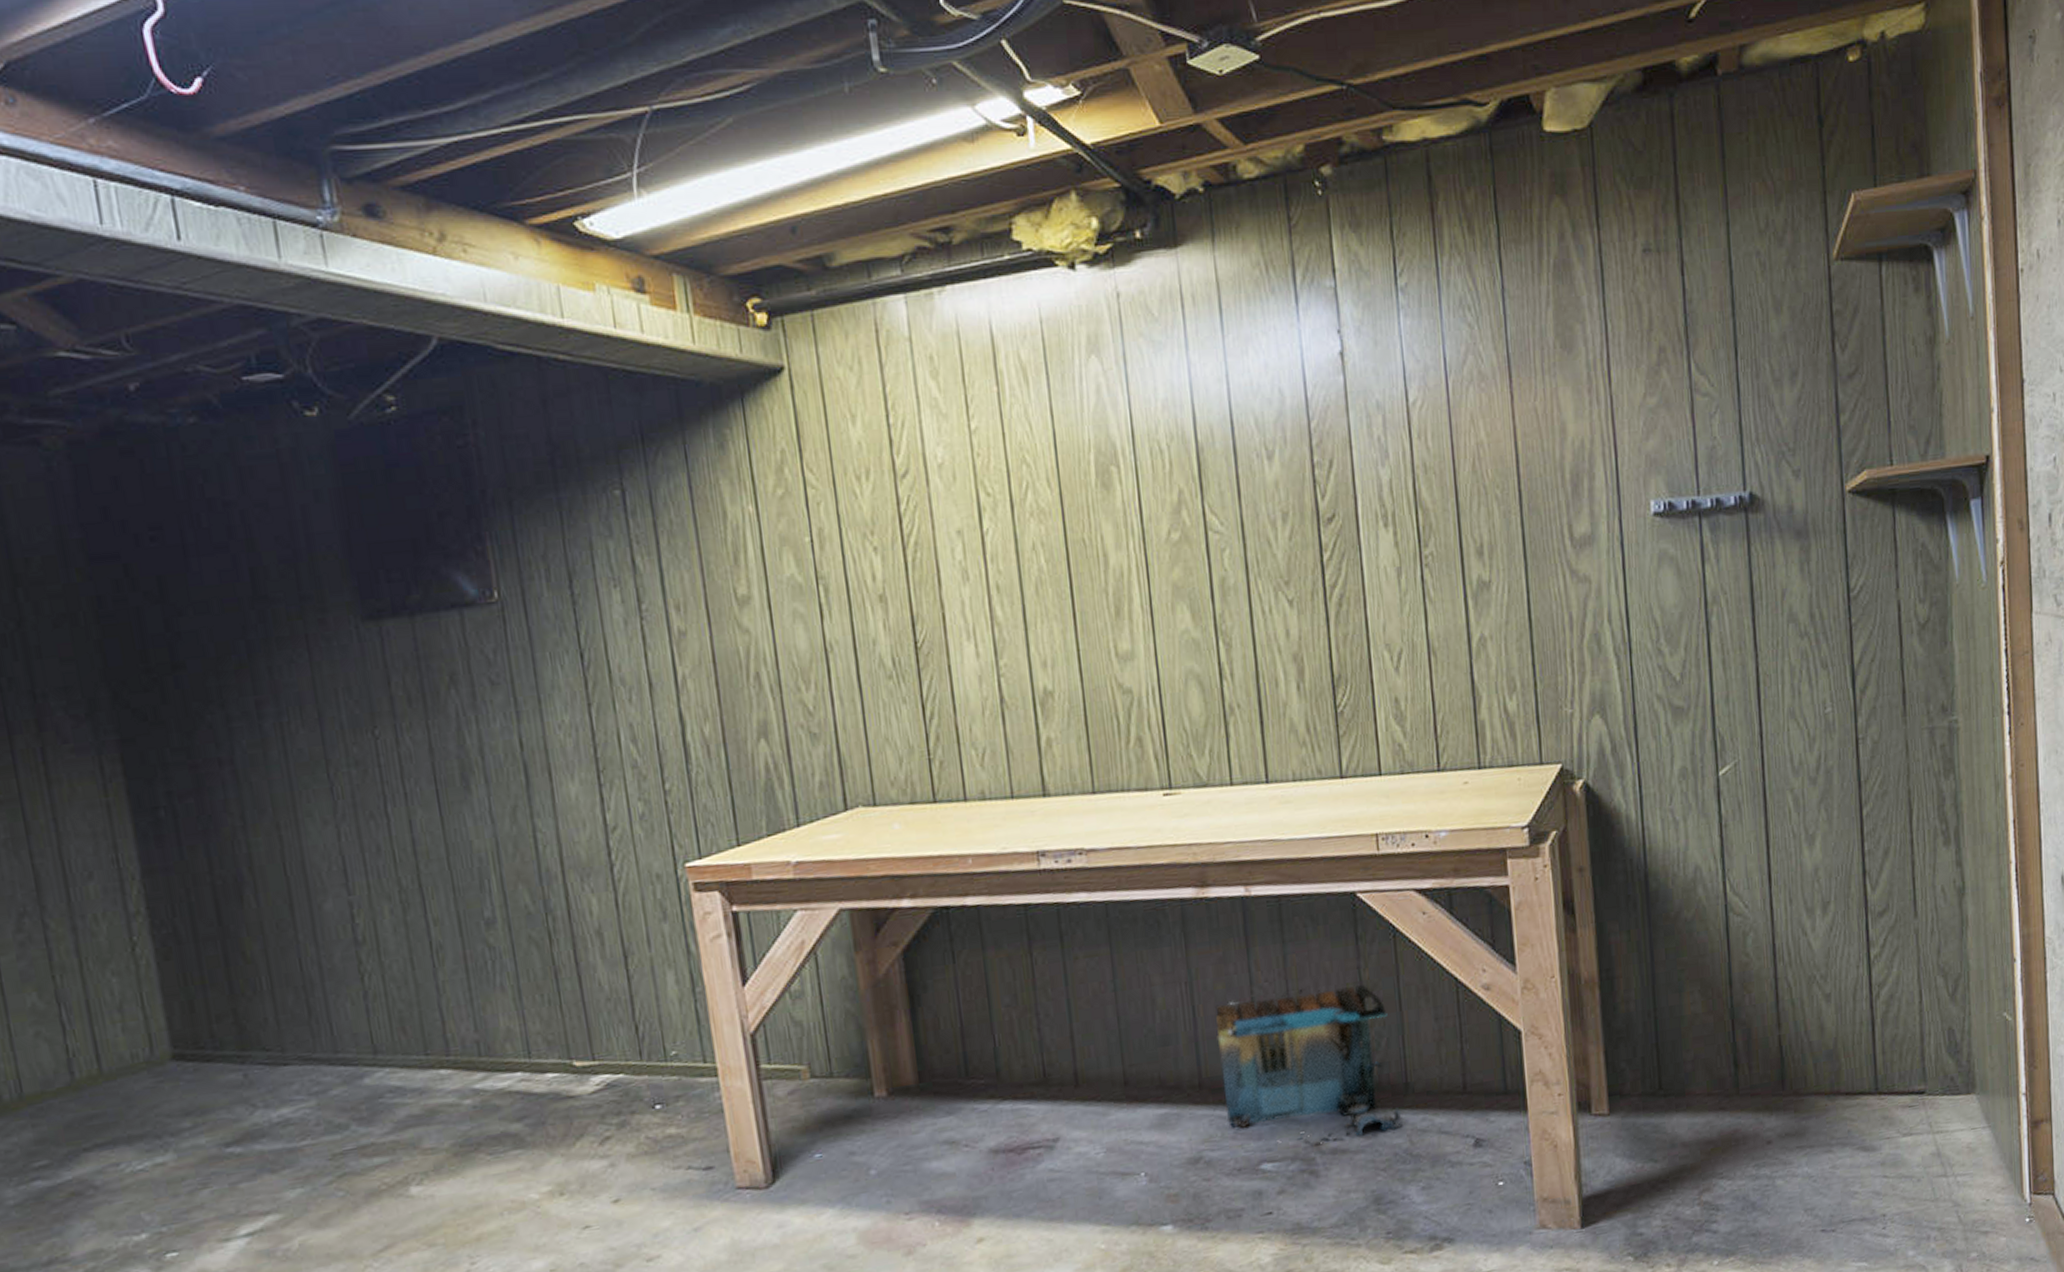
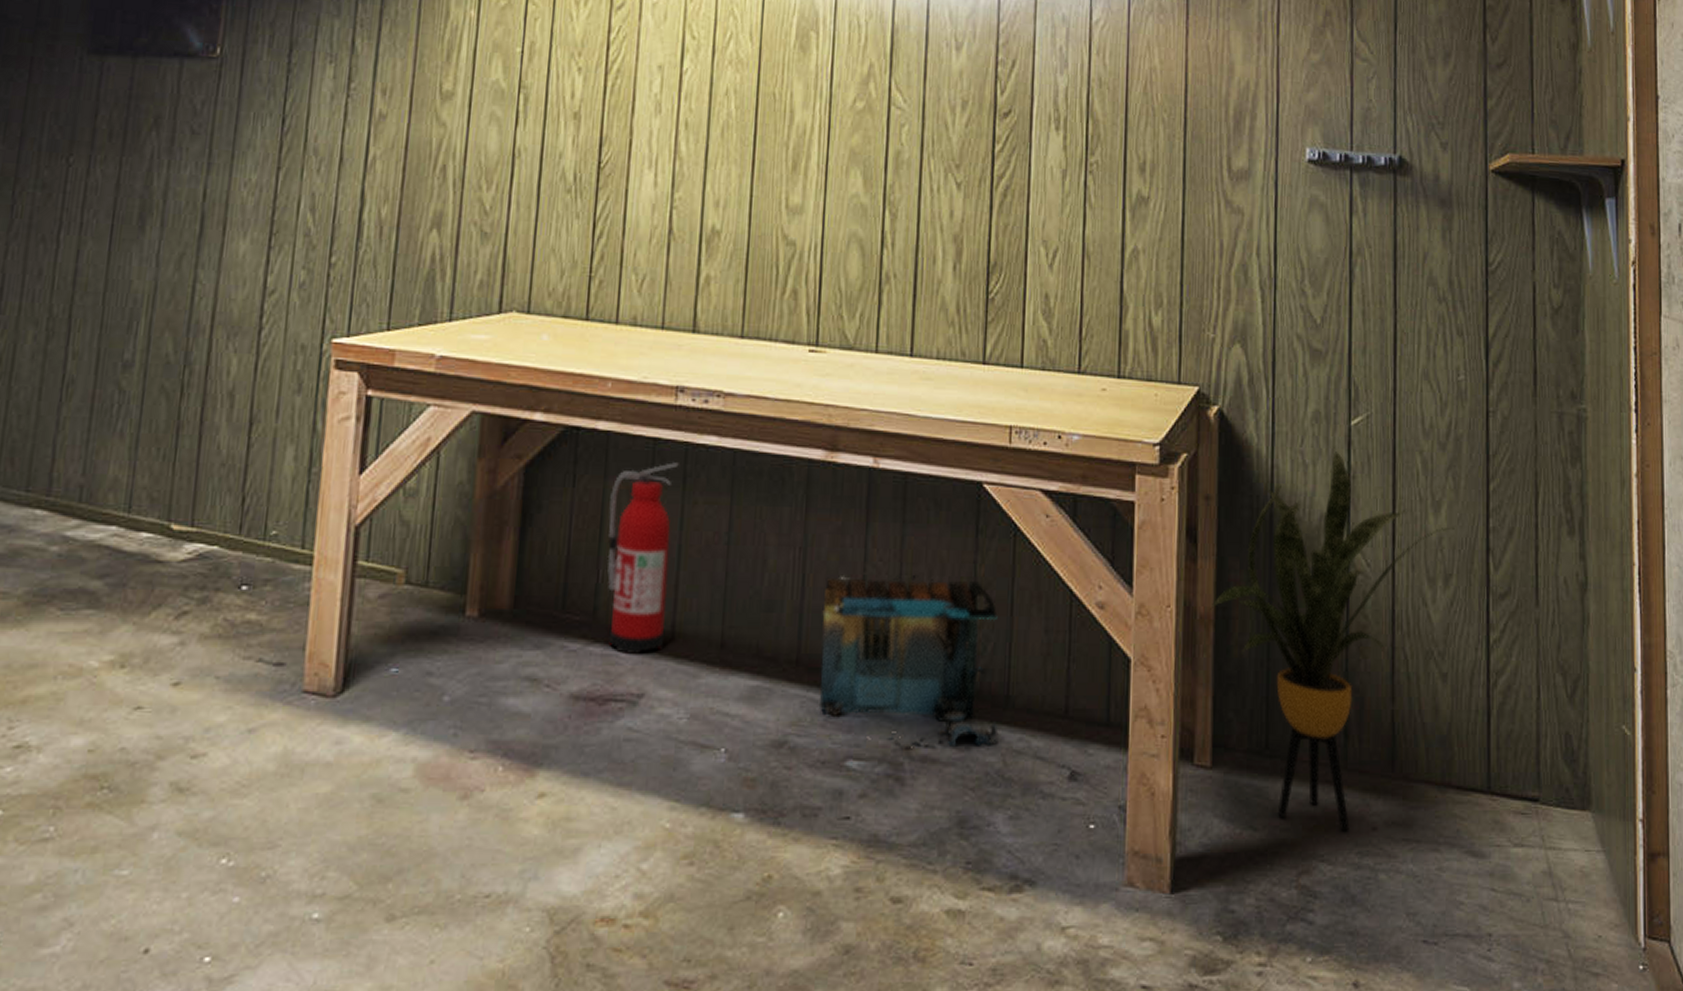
fire extinguisher: none [991,923,1070,1106] -> present [607,462,679,655]
house plant: none [1593,804,1830,1150] -> present [1209,452,1455,831]

